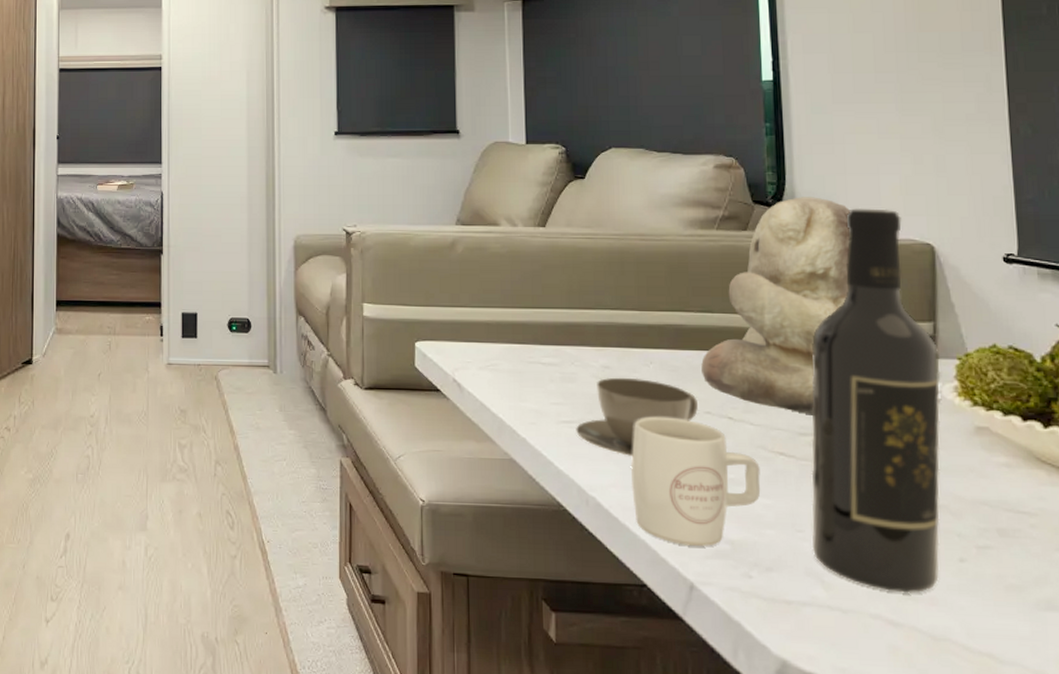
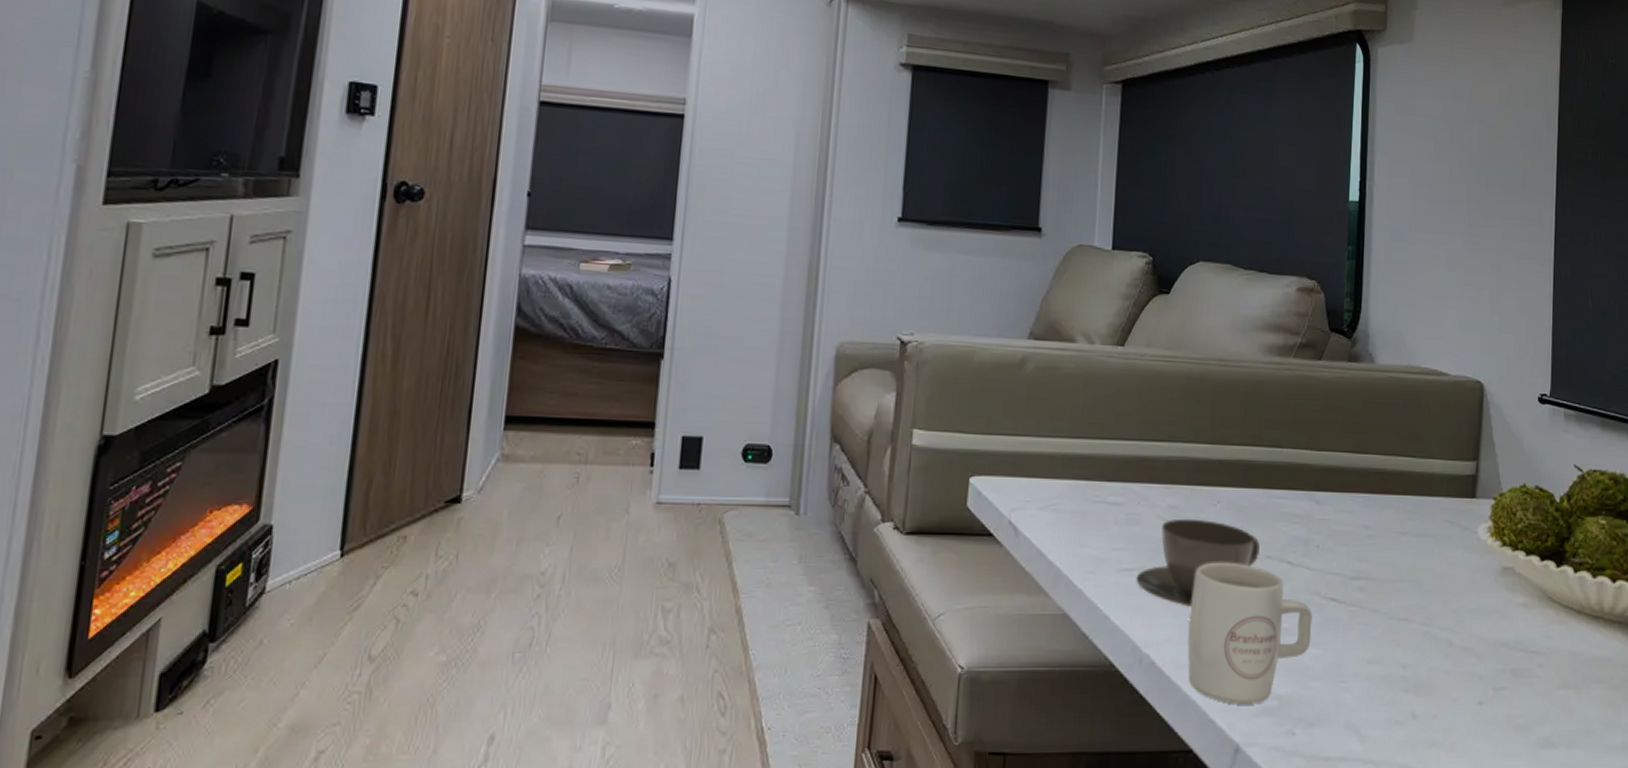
teddy bear: present [701,197,850,415] -> none [1266,327,1415,558]
wine bottle: present [811,208,940,593] -> none [1352,342,1479,740]

